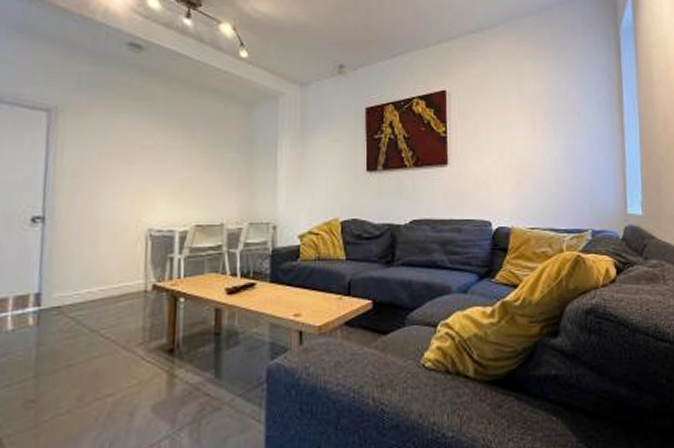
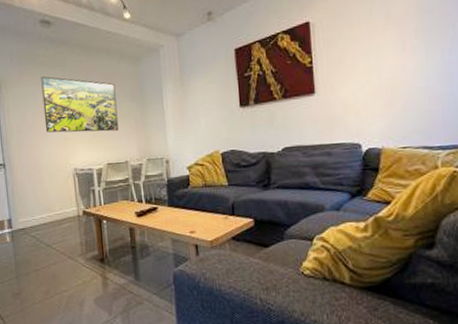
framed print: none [114,109,218,185] -> present [41,76,119,133]

